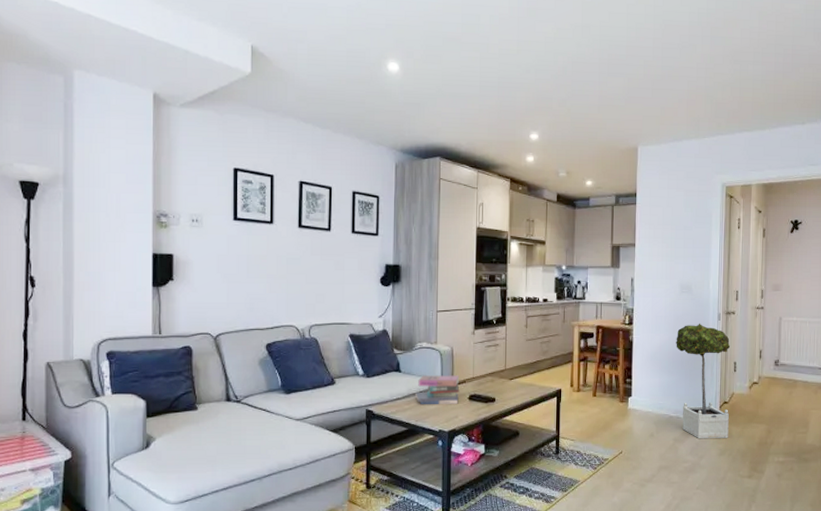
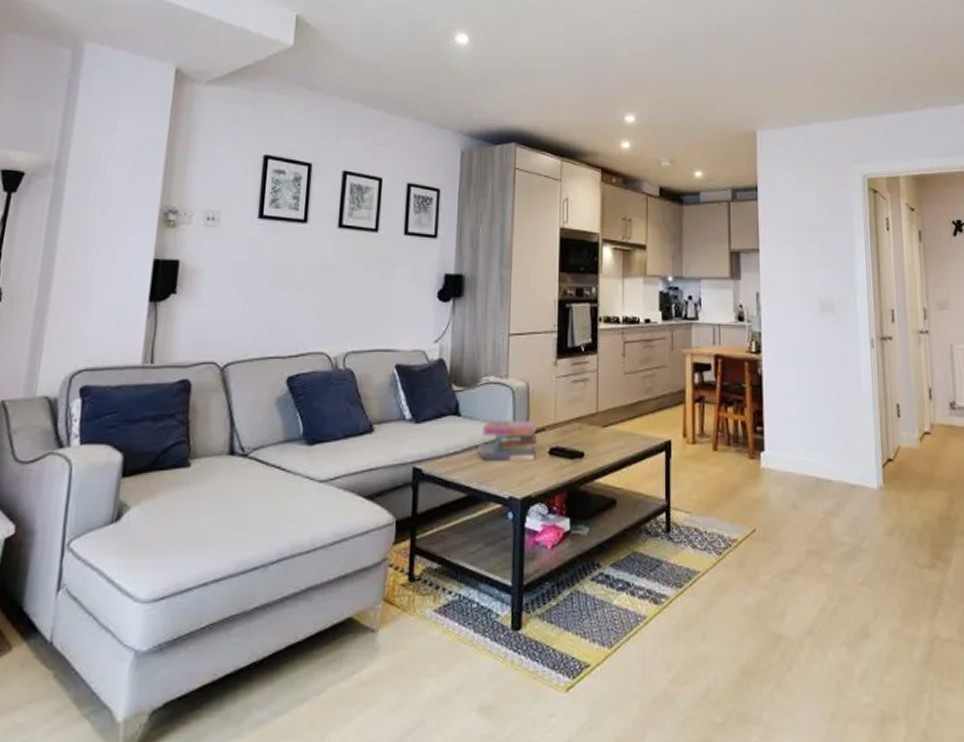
potted tree: present [676,323,730,438] -> none [818,351,898,511]

